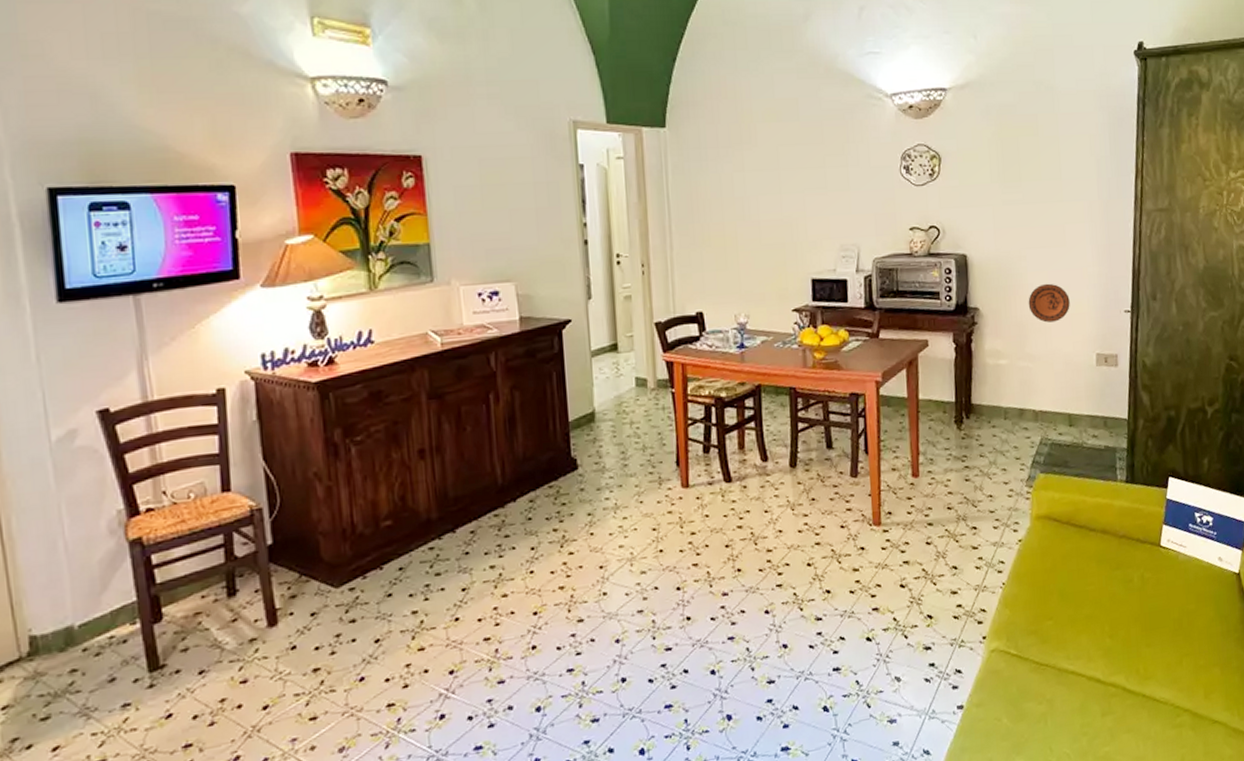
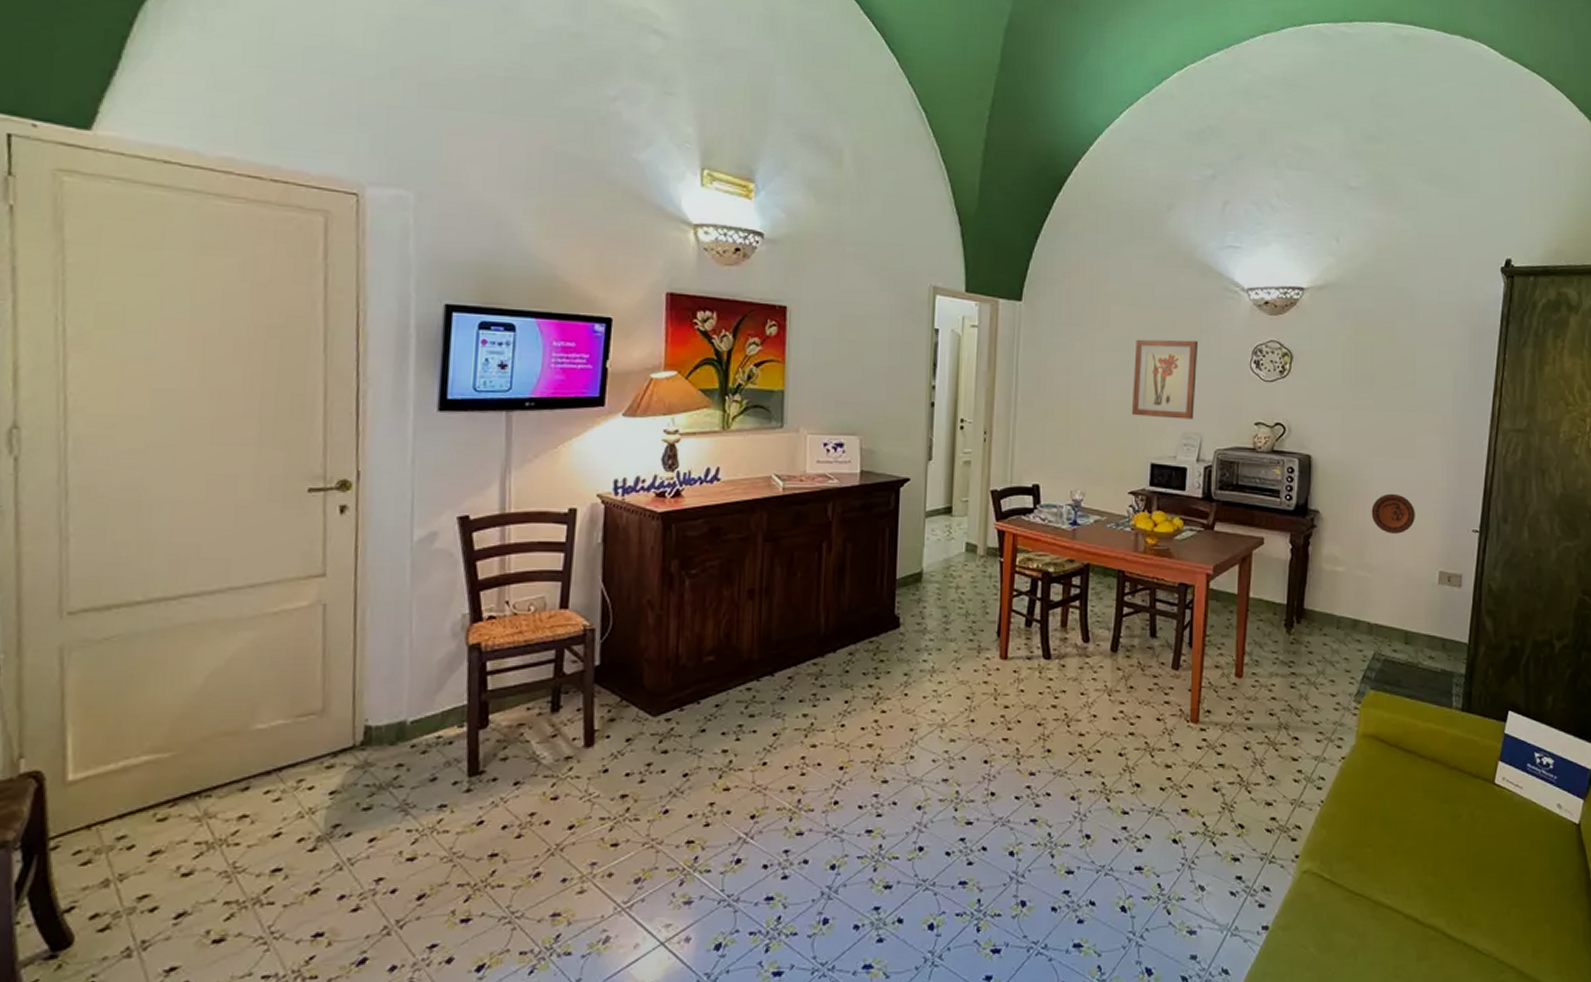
wall art: none [785,151,850,233] -> present [1131,339,1199,420]

